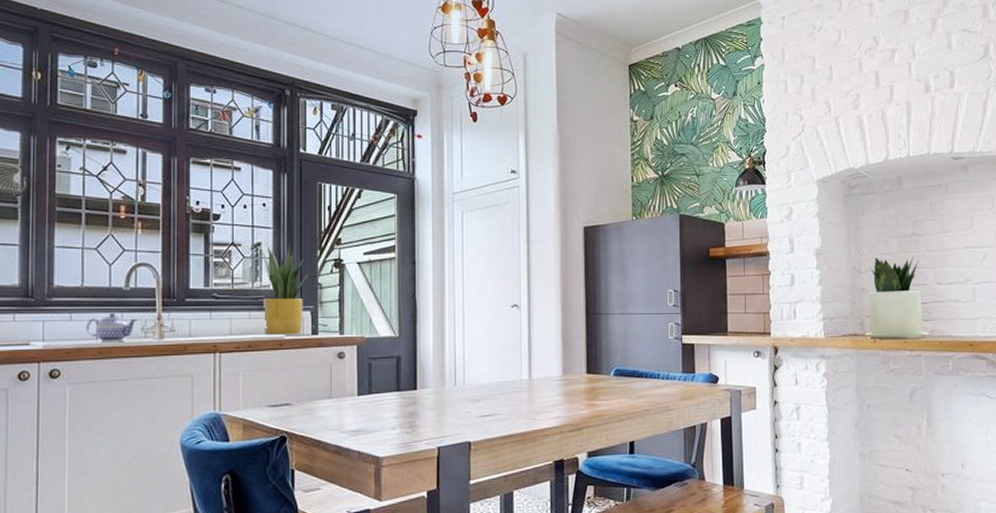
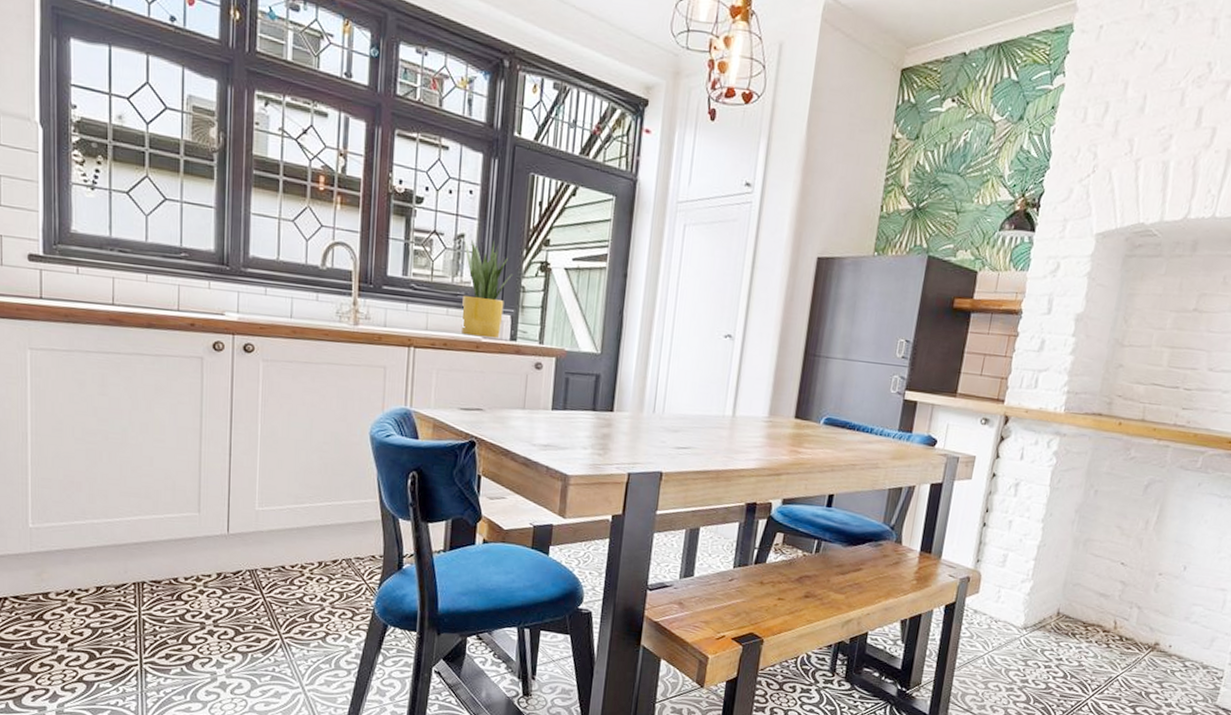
teapot: present [86,312,138,341] -> none [281,291,333,323]
planter: present [864,256,929,339] -> none [1110,331,1194,428]

